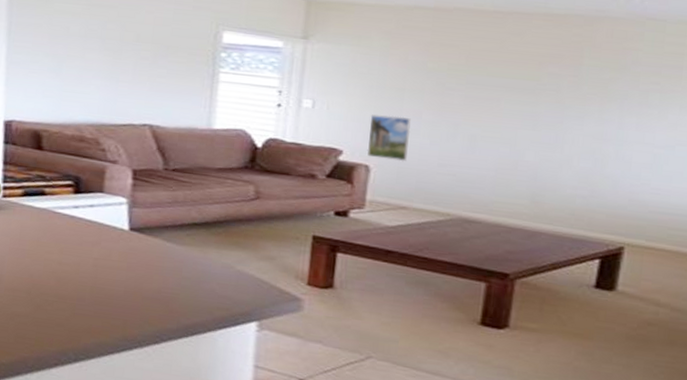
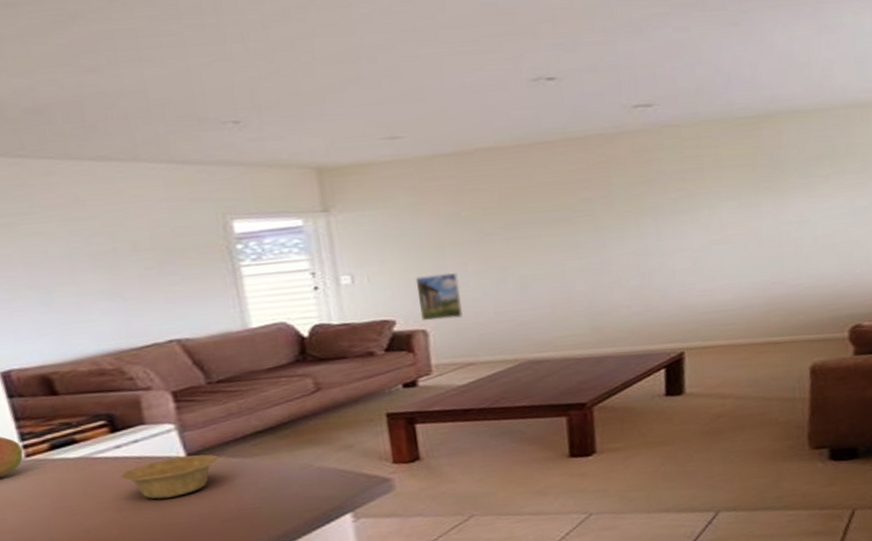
bowl: none [71,227,156,265] -> present [121,454,219,499]

